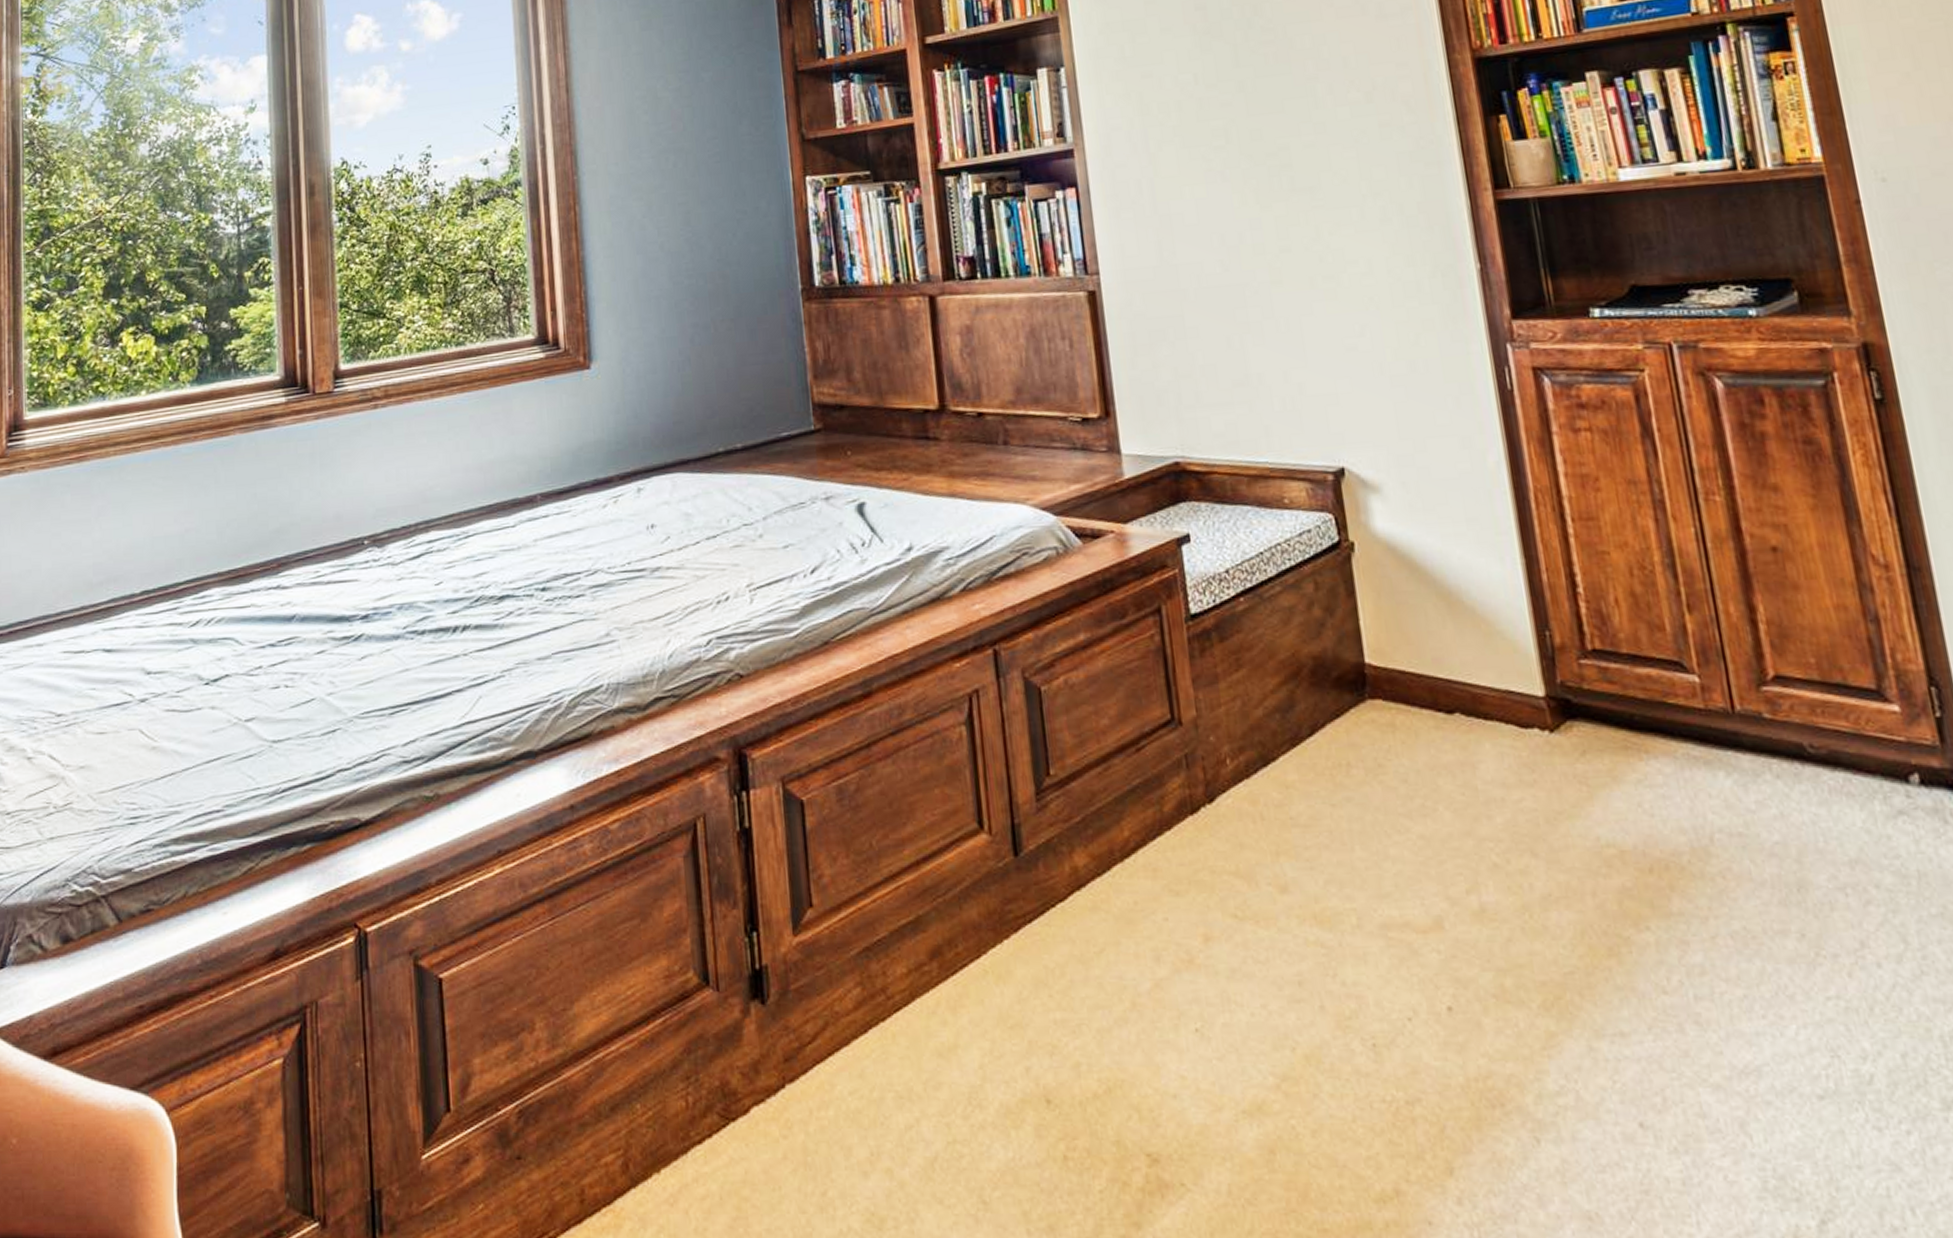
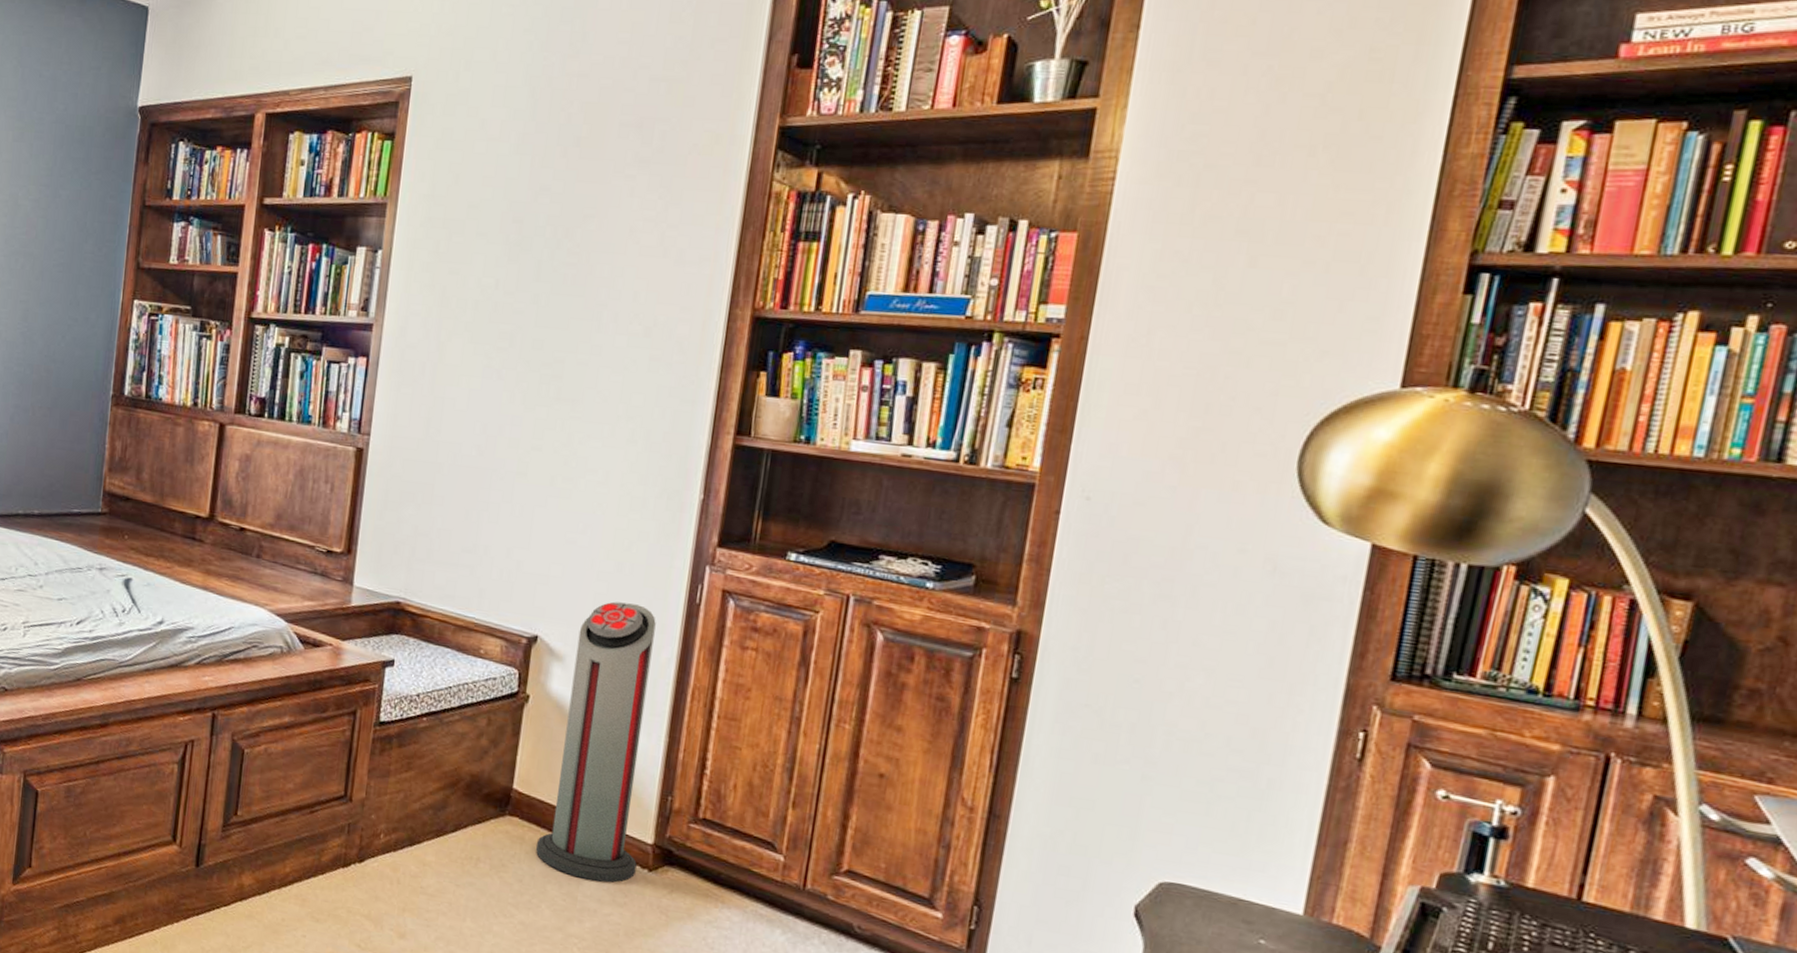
air purifier: none [1388,405,1536,761] -> present [535,601,656,883]

